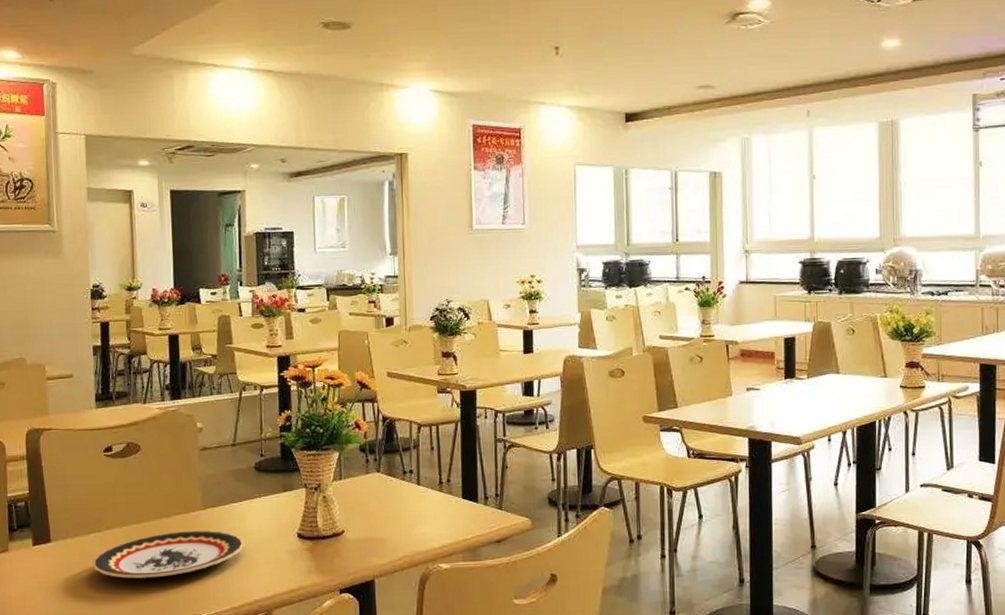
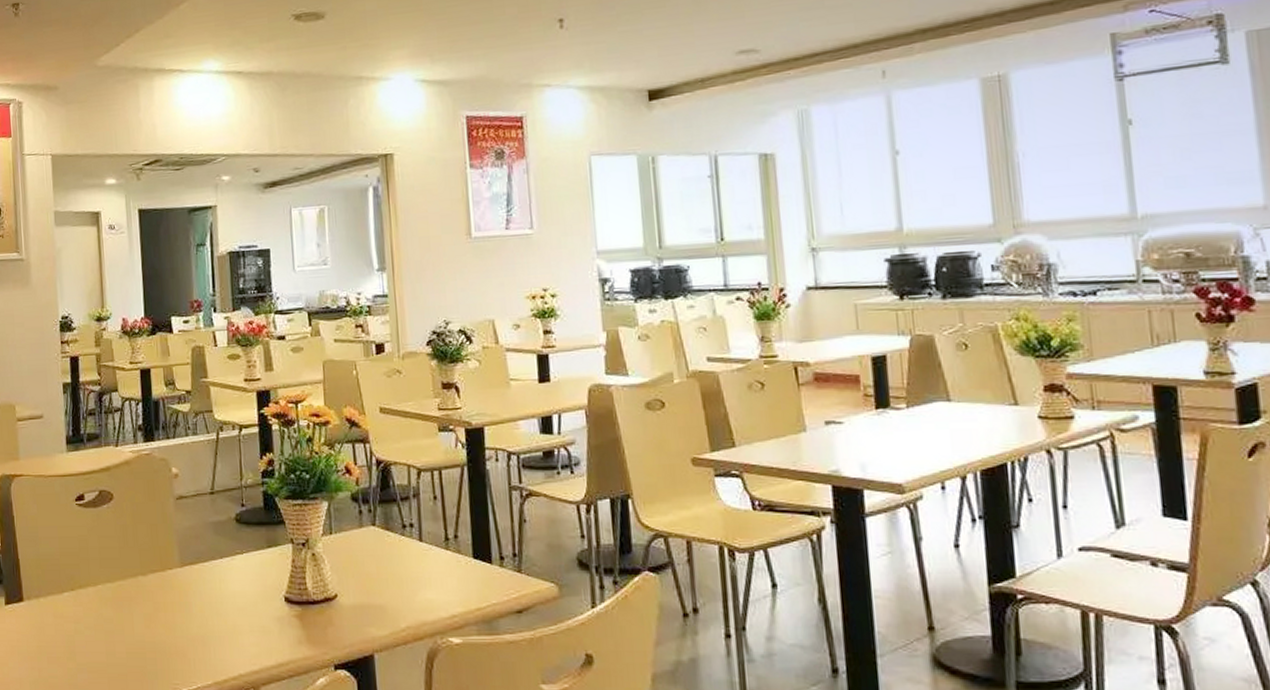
plate: present [92,531,244,579] -> none [66,592,226,645]

